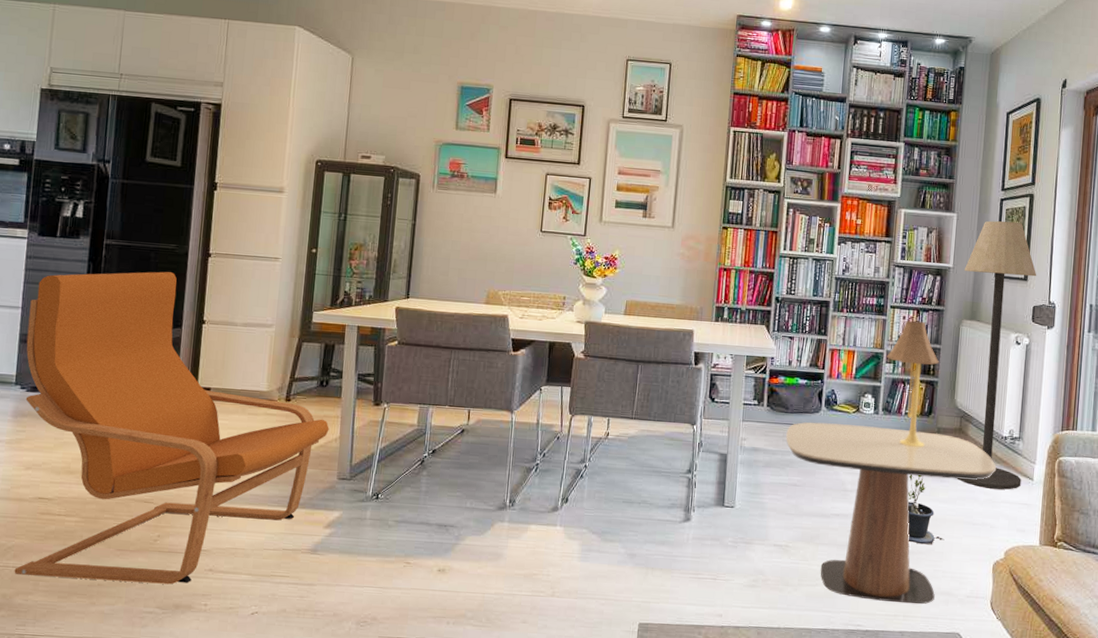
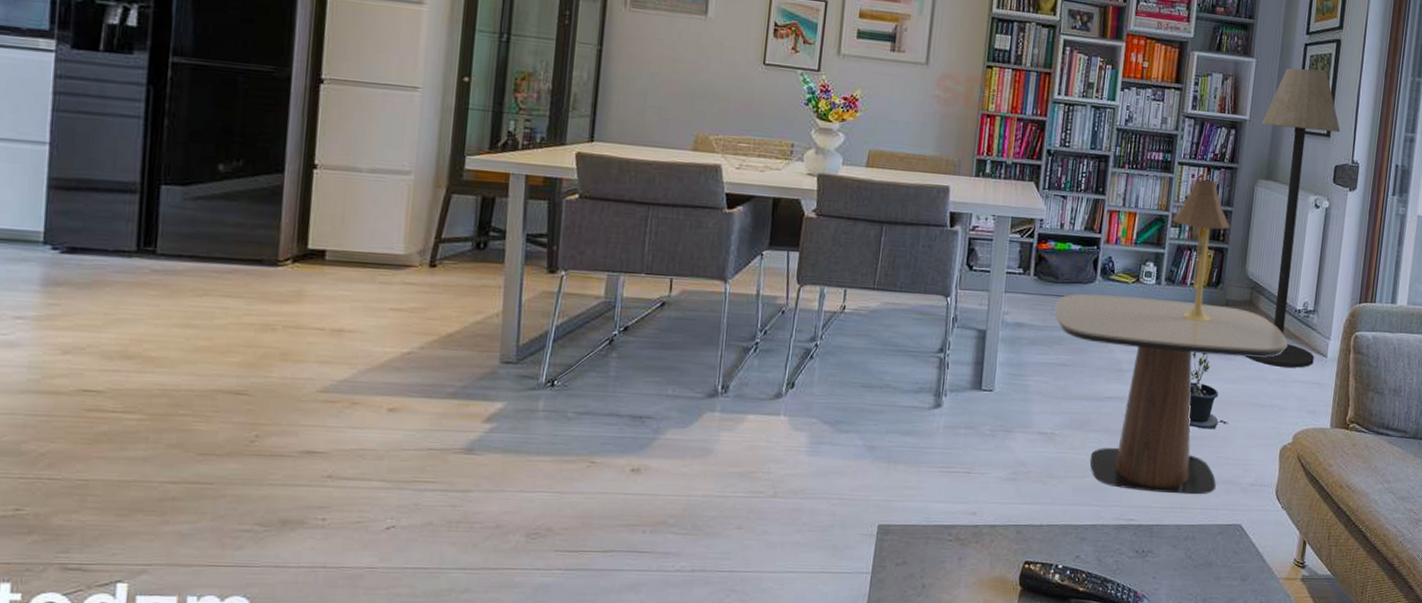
armchair: present [14,271,329,585] -> none [50,100,489,496]

